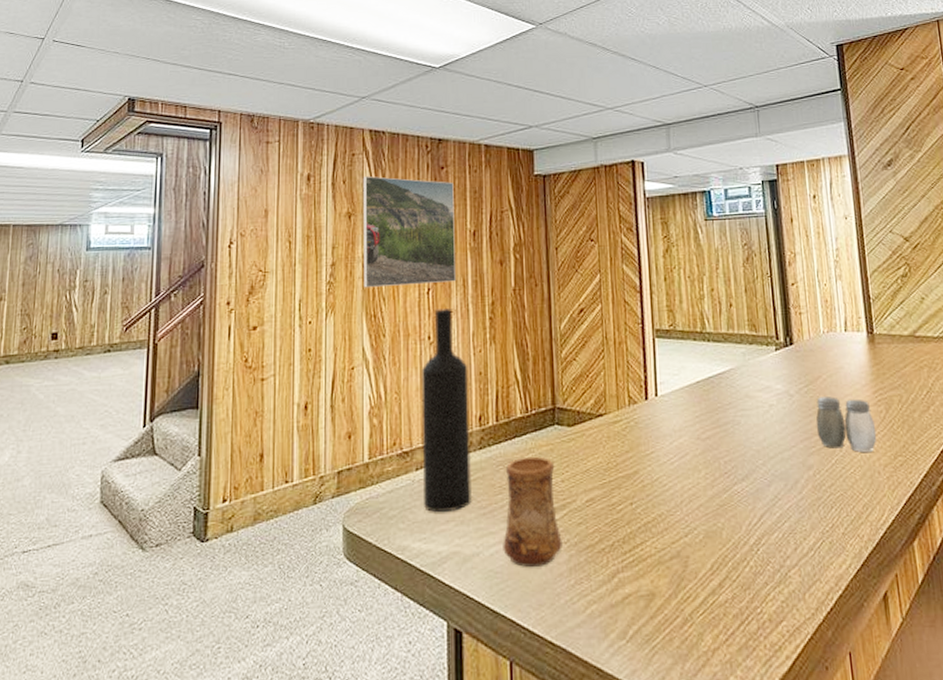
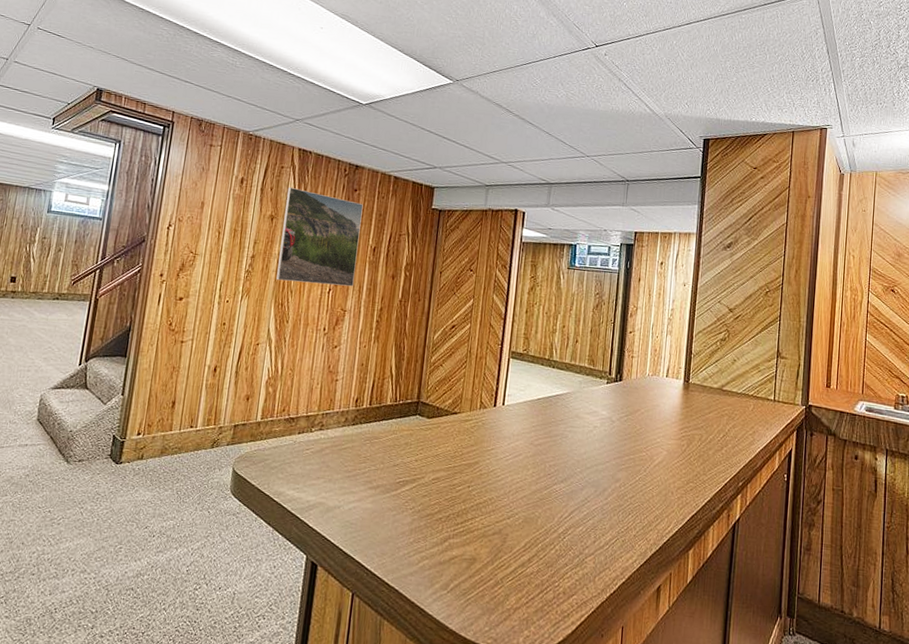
wine bottle: present [421,309,473,513] -> none [301,307,353,471]
cup: present [503,456,562,568] -> none [359,437,412,525]
salt and pepper shaker: present [815,396,877,452] -> none [628,426,677,476]

